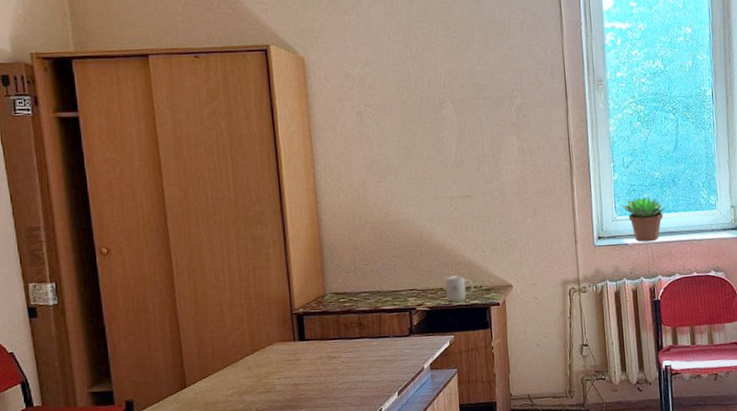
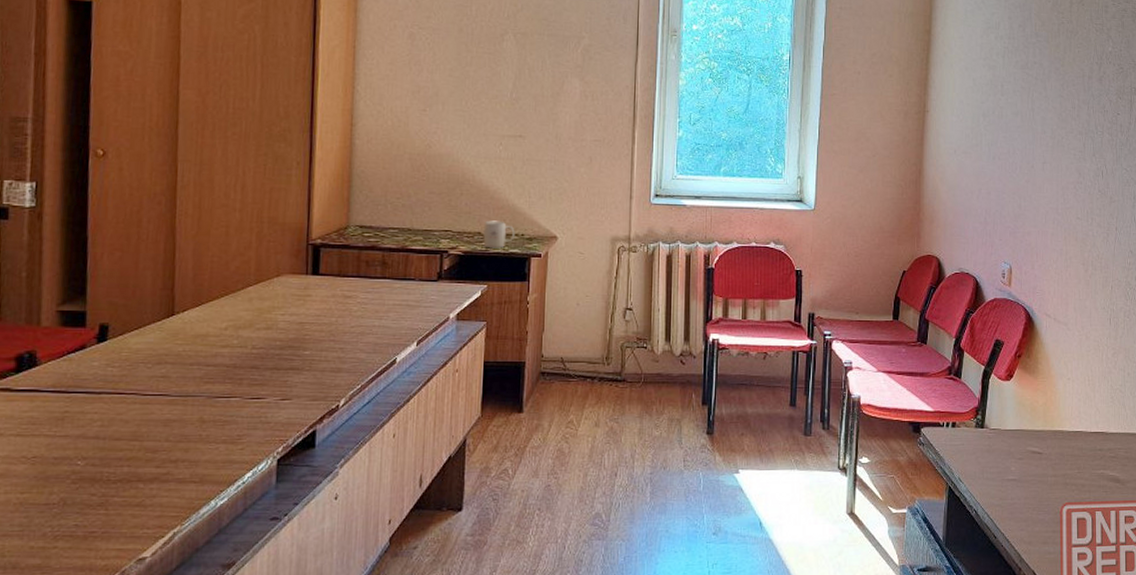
succulent plant: present [622,196,665,243] -> none [684,157,729,205]

